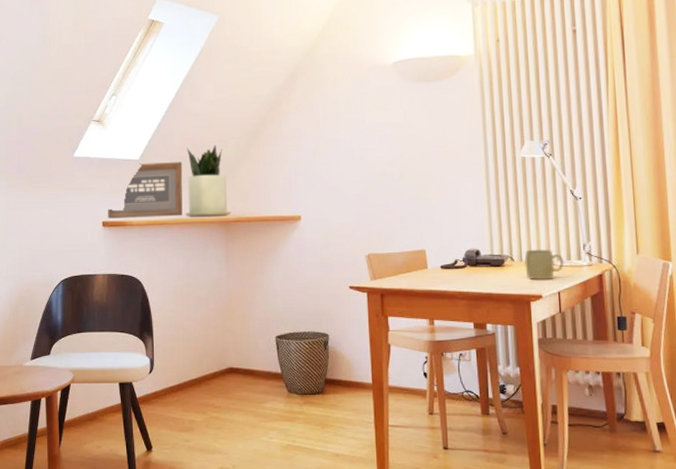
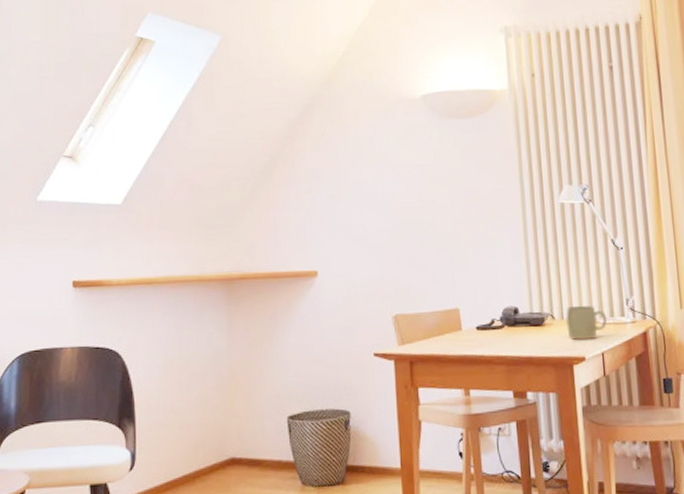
picture frame: present [108,162,183,219] -> none [80,207,176,277]
planter: present [185,144,232,218] -> none [178,187,235,276]

